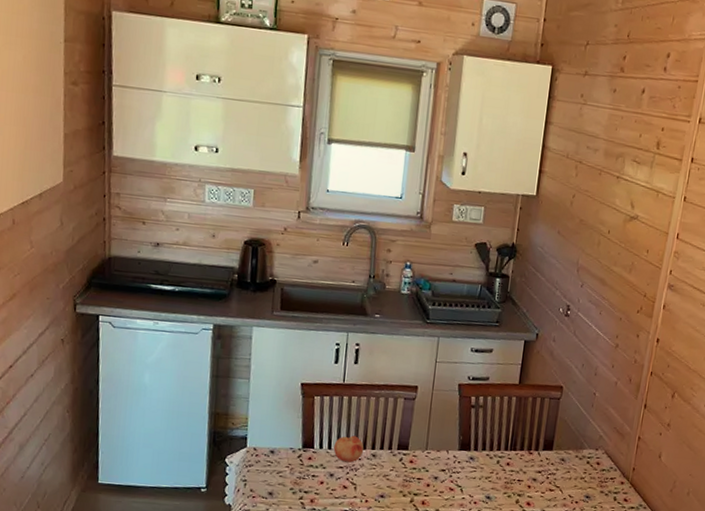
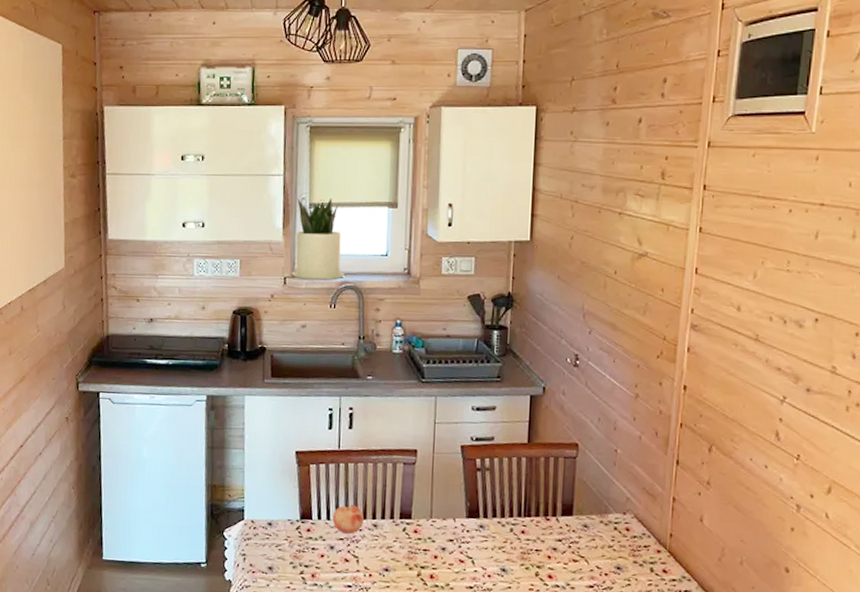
planter: none [305,132,359,219] -> present [291,197,345,282]

